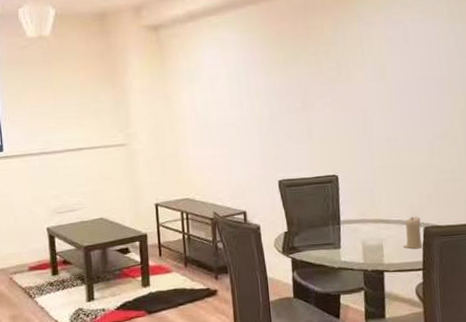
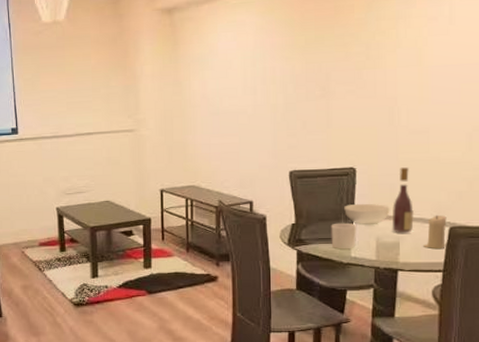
mug: none [320,228,345,255] -> present [331,222,357,250]
bowl: none [331,208,372,230] -> present [344,203,390,226]
wine bottle: none [373,173,393,235] -> present [392,167,415,233]

